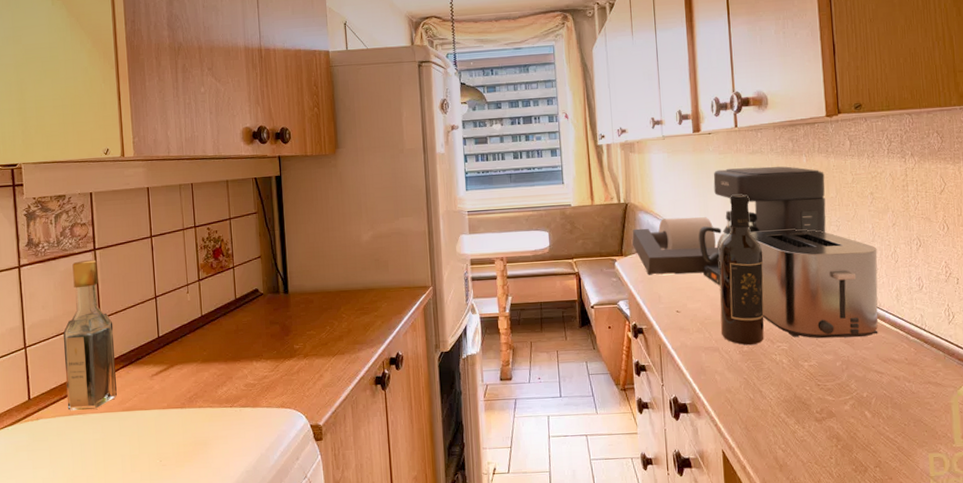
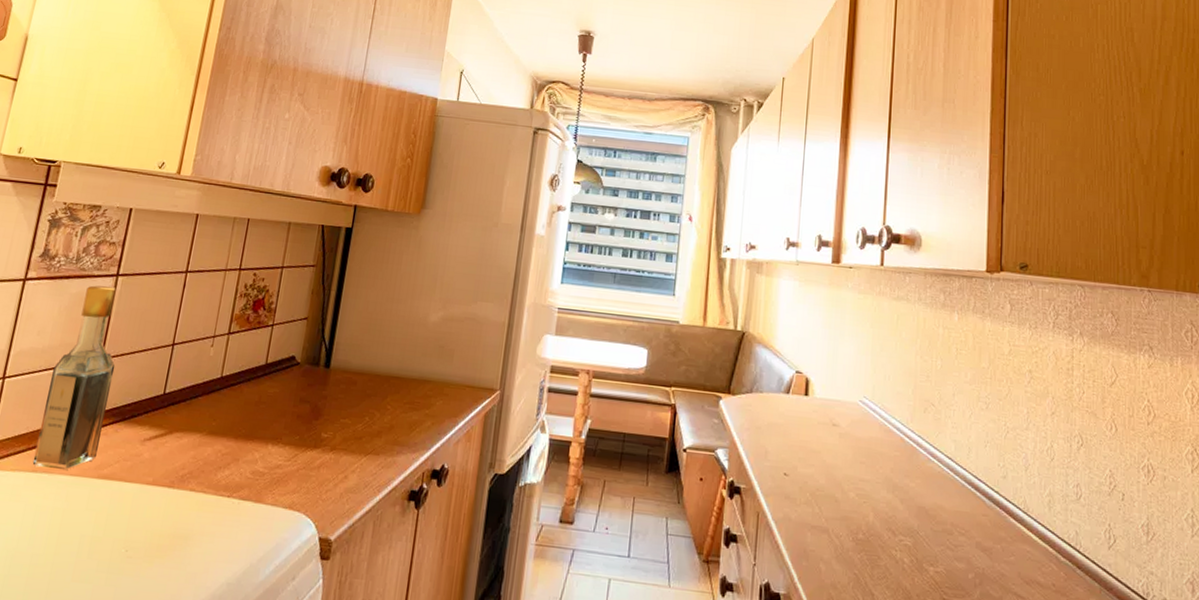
paper towel holder: present [632,217,718,275] -> none [744,357,843,432]
coffee maker: present [698,166,826,286] -> none [821,311,978,451]
wine bottle: present [718,195,764,346] -> none [833,344,896,533]
toaster: present [750,229,878,339] -> none [883,392,1031,547]

